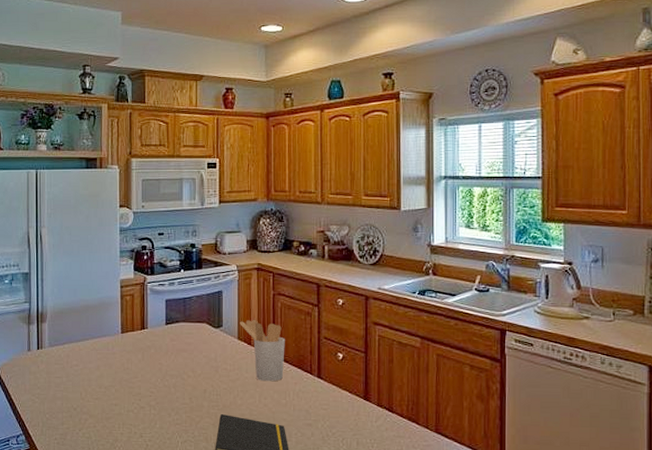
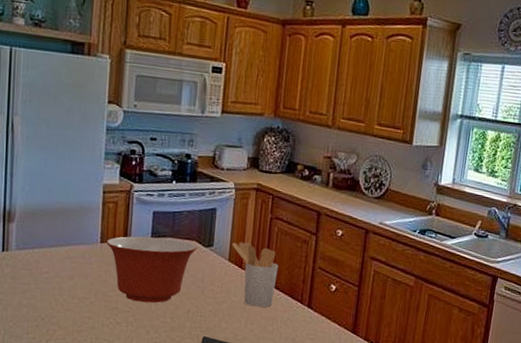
mixing bowl: none [127,323,208,386] -> present [107,236,198,303]

